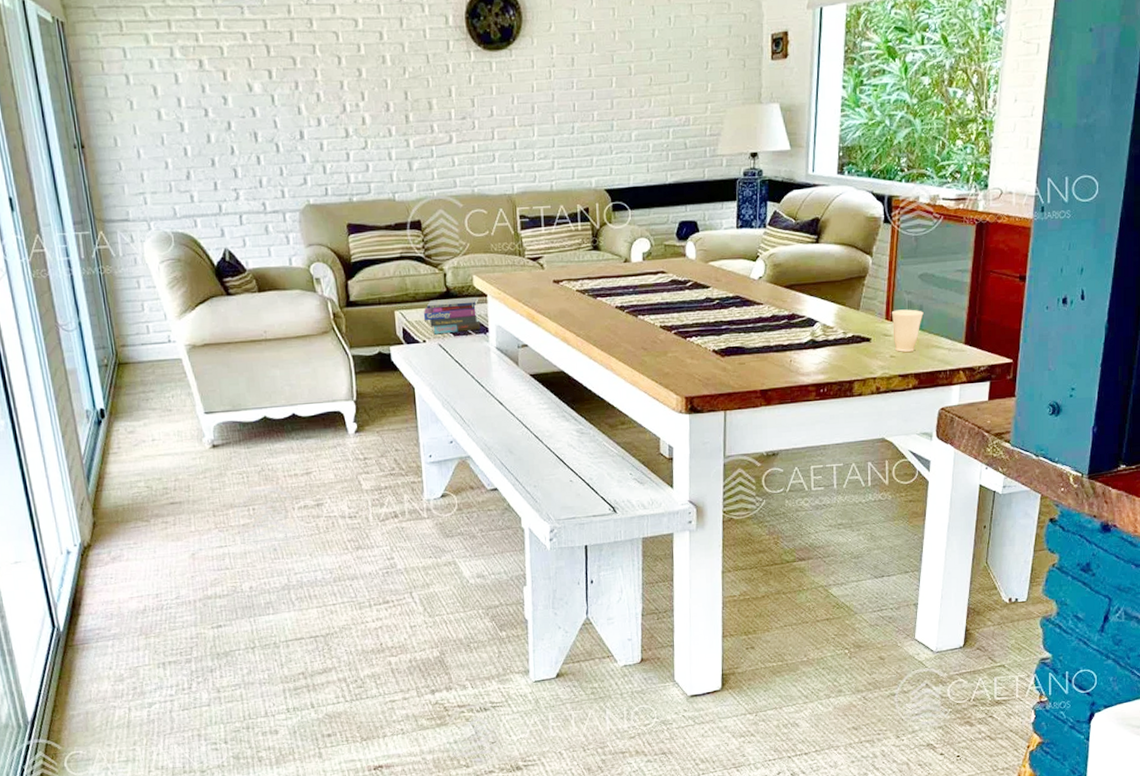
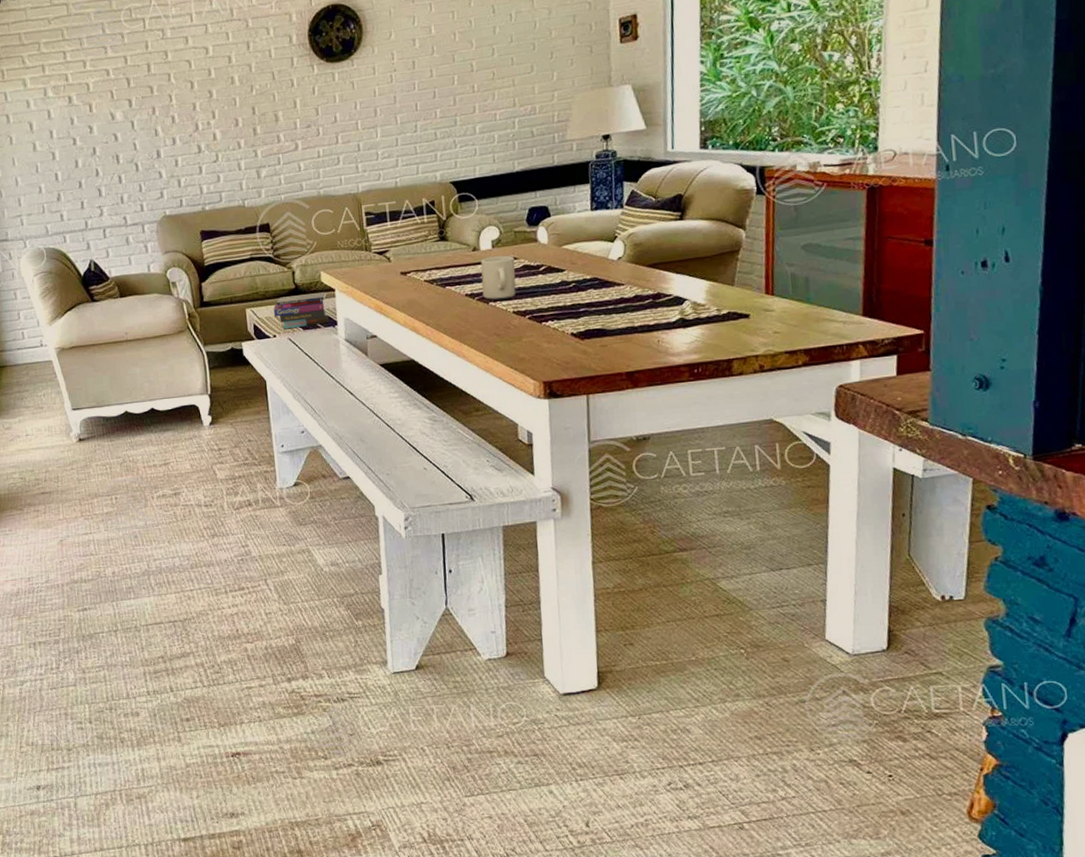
cup: none [631,269,664,314] -> present [480,255,517,300]
cup: present [891,309,924,352] -> none [771,282,810,328]

